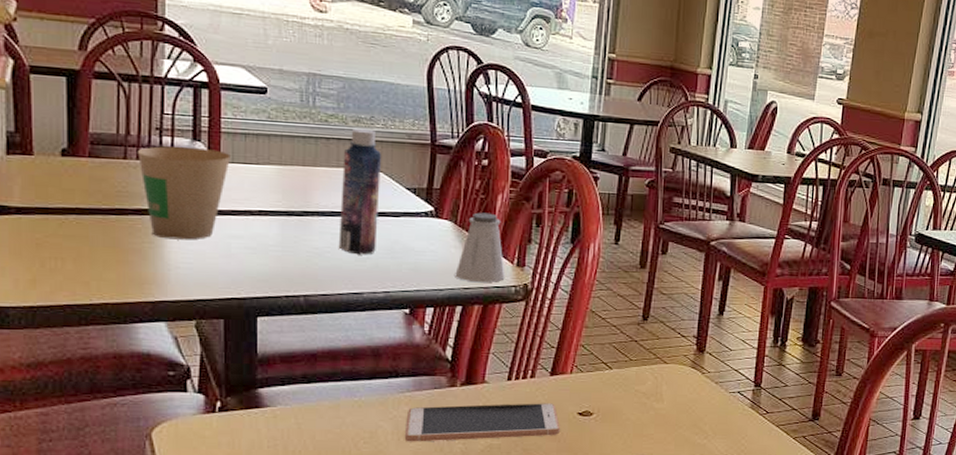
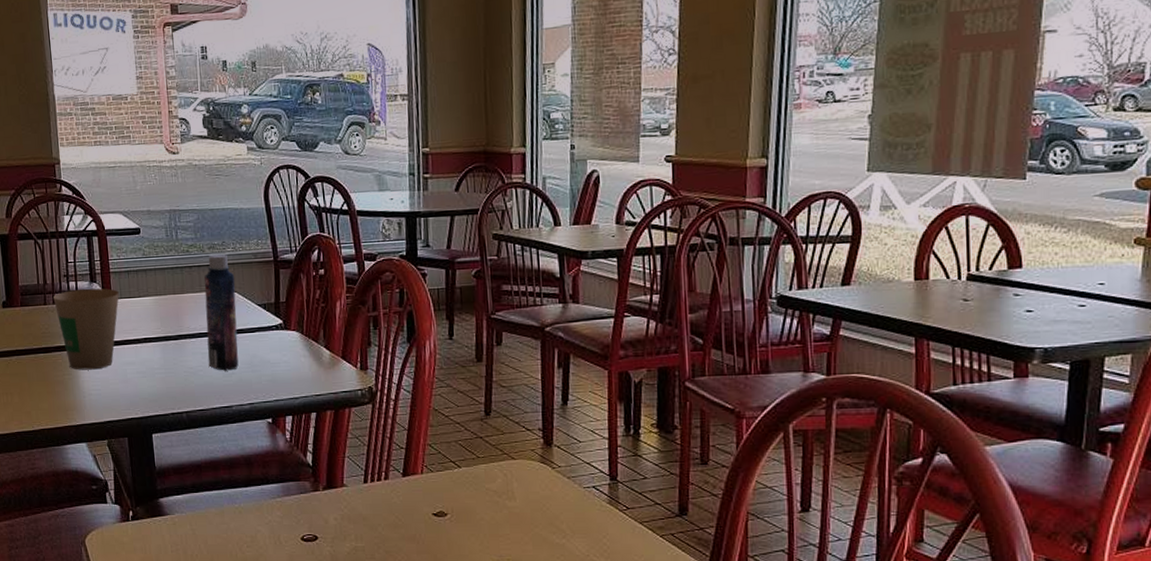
smartphone: present [404,403,560,442] -> none [279,504,418,546]
saltshaker: present [455,212,505,283] -> none [307,320,351,389]

